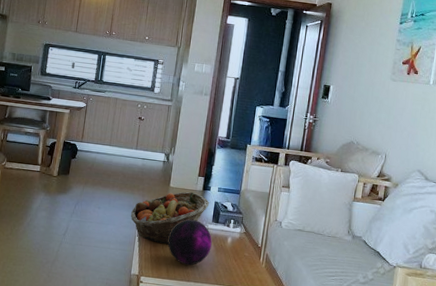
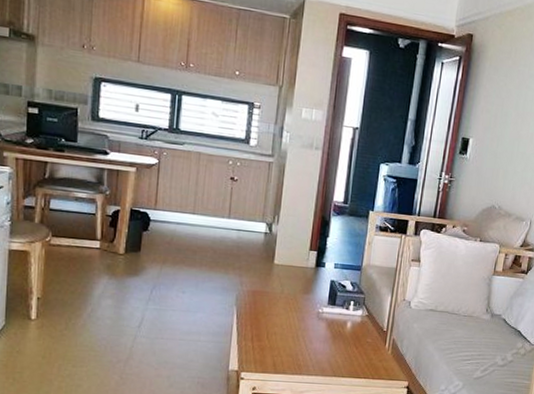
fruit basket: present [131,191,209,245] -> none [225,269,324,334]
decorative orb: present [167,219,212,266] -> none [273,302,328,356]

